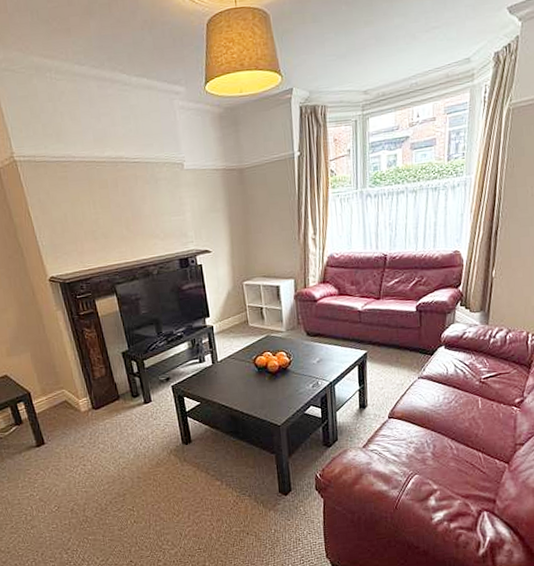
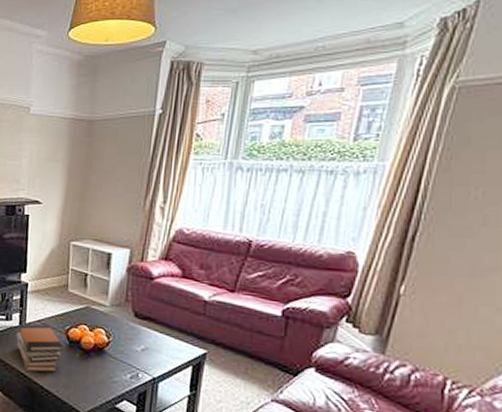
book stack: none [212,359,254,403] -> present [16,324,63,373]

